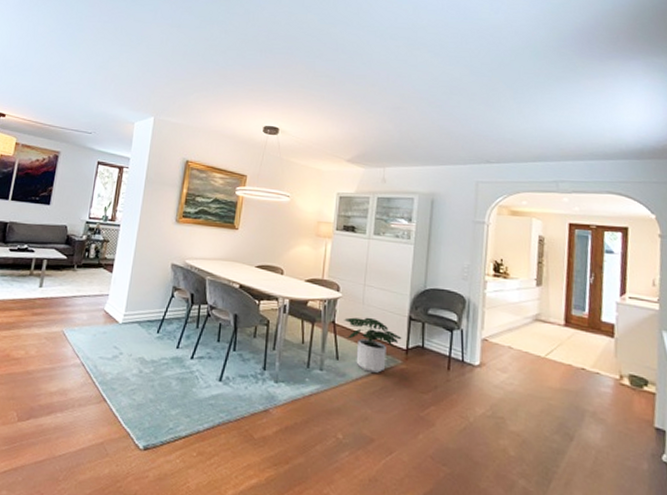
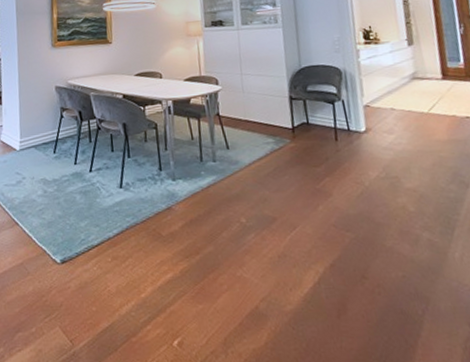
potted plant: present [344,317,402,373] -> none [227,104,286,156]

